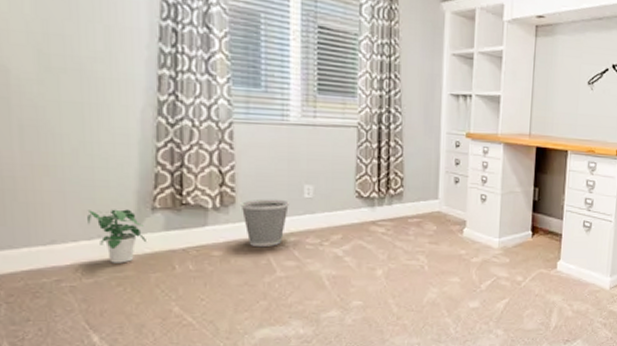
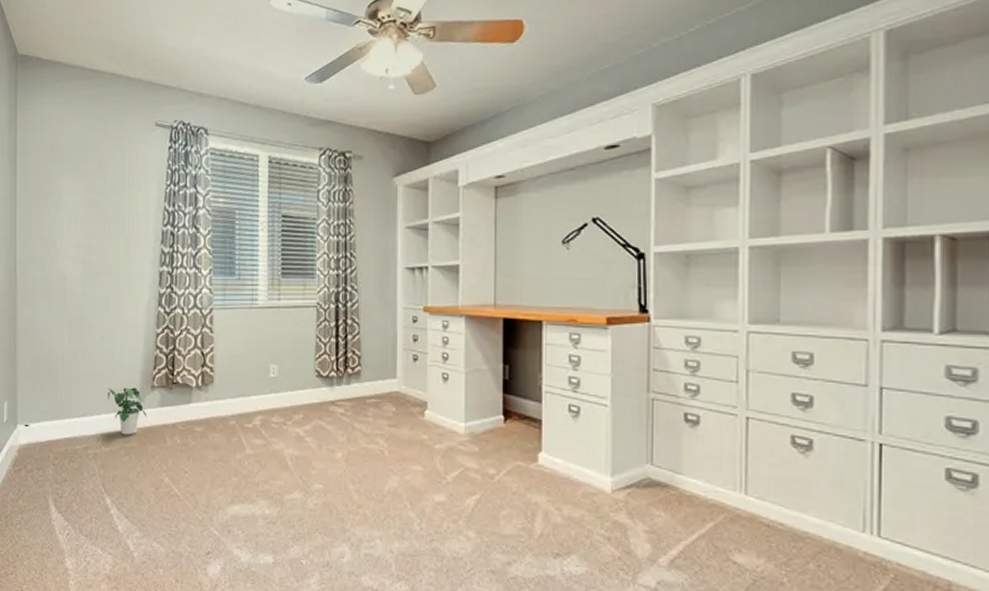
wastebasket: present [240,199,290,248] -> none [217,378,258,425]

